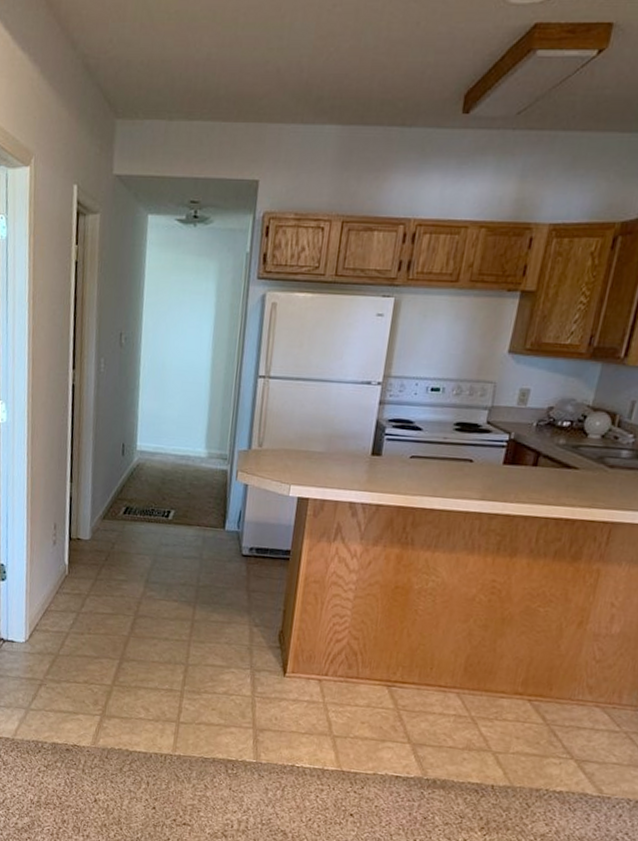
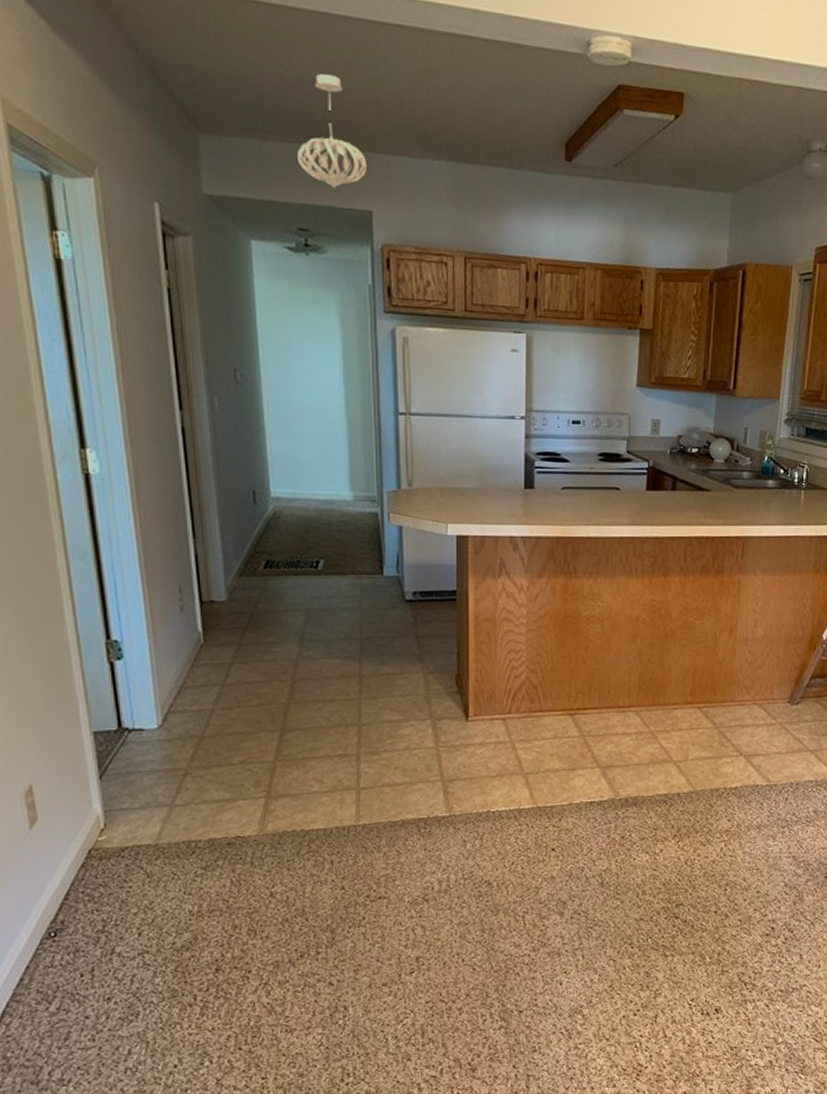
pendant light: none [197,51,260,161] -> present [298,74,366,189]

